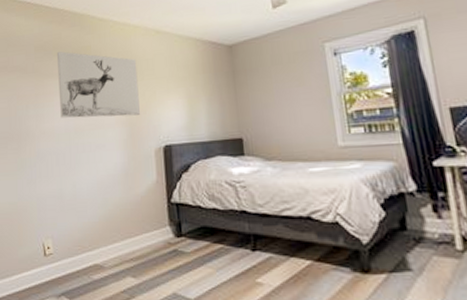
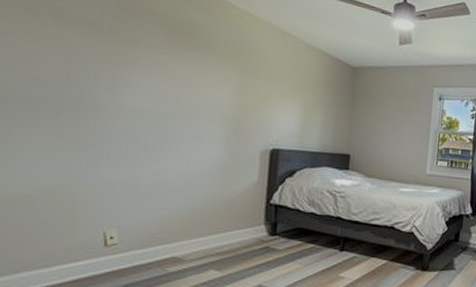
wall art: present [56,51,141,118] -> none [146,18,254,113]

